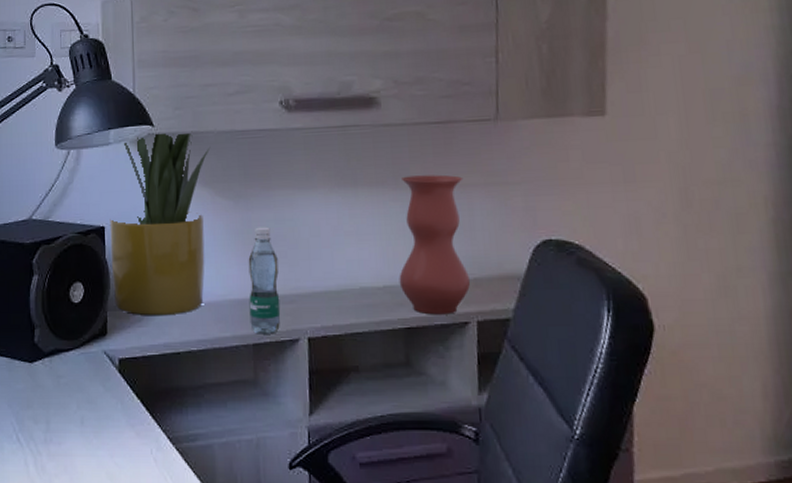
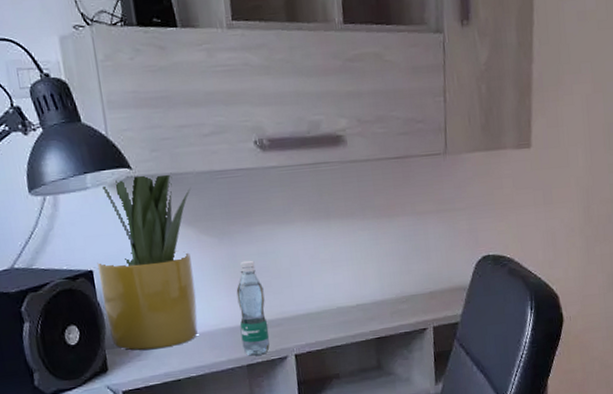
vase: present [399,174,471,315] -> none [368,204,428,325]

